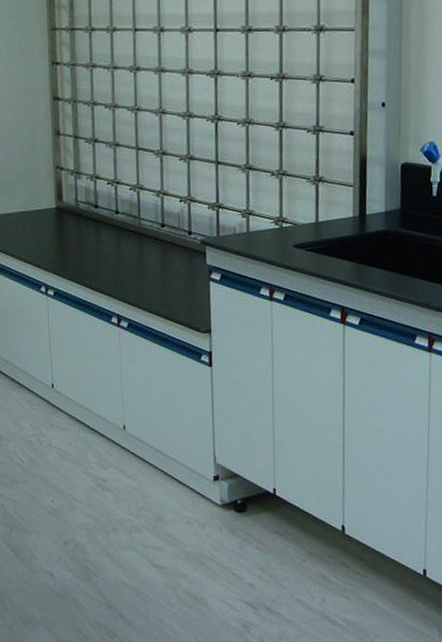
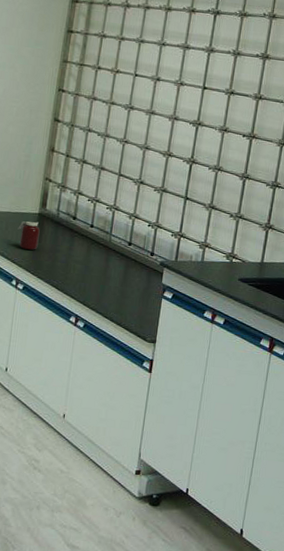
jar: none [36,217,62,250] -> present [17,221,40,250]

